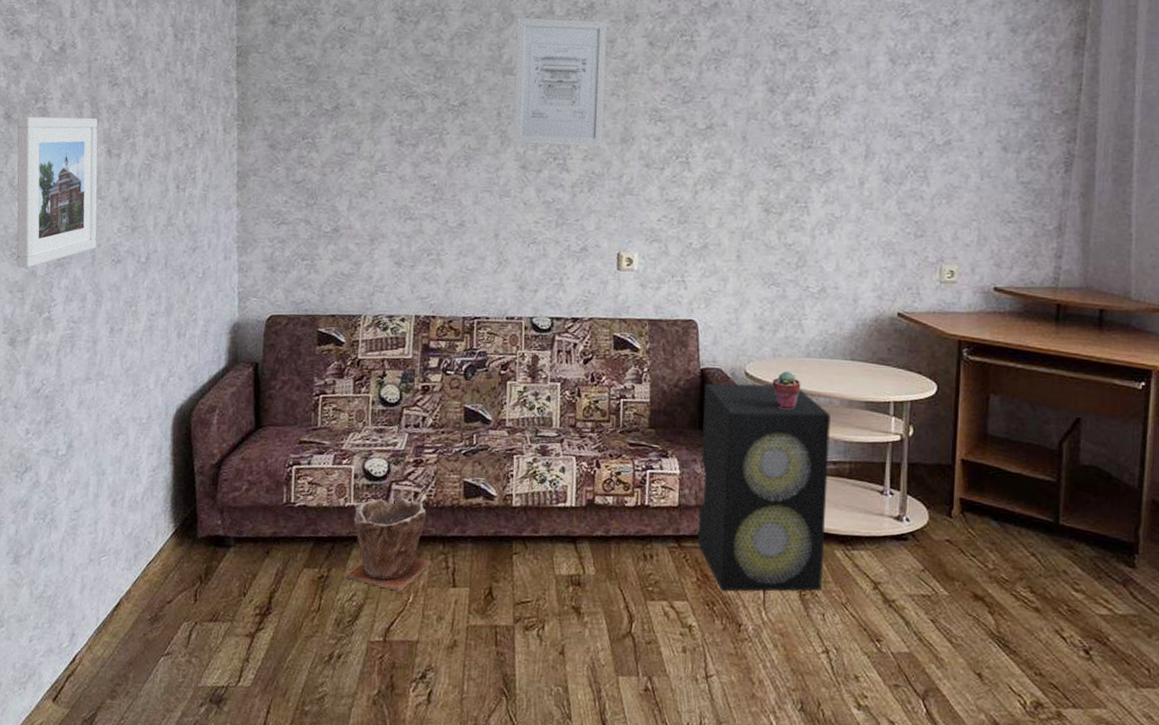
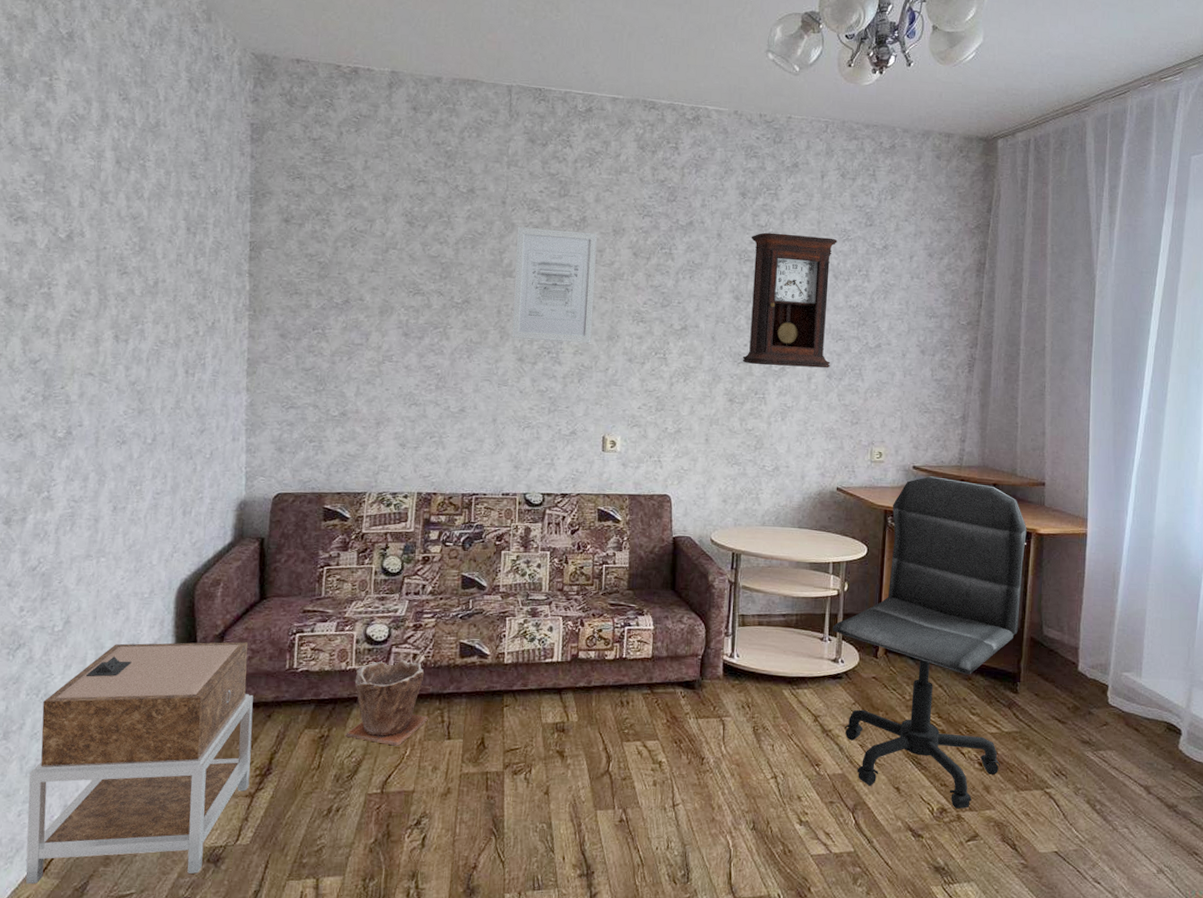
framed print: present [17,116,98,269] -> none [14,300,106,449]
nightstand: none [38,470,251,713] -> present [25,642,253,885]
speaker: present [697,383,831,592] -> none [667,549,781,730]
potted succulent: present [772,371,801,410] -> none [733,538,757,571]
pendulum clock: none [779,11,894,171] -> present [742,232,837,368]
office chair: none [895,300,1146,705] -> present [832,476,1027,809]

